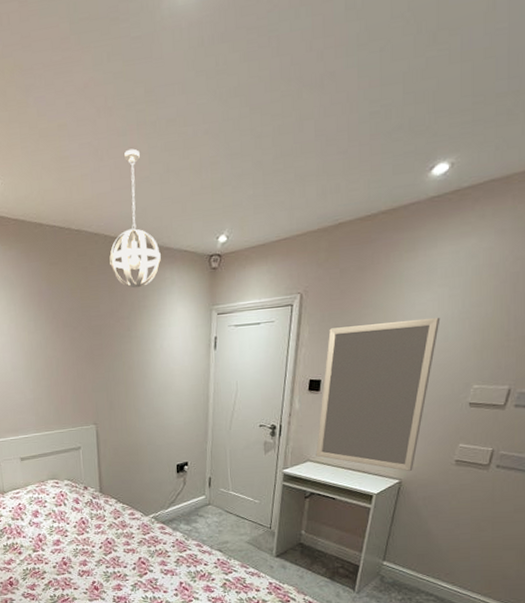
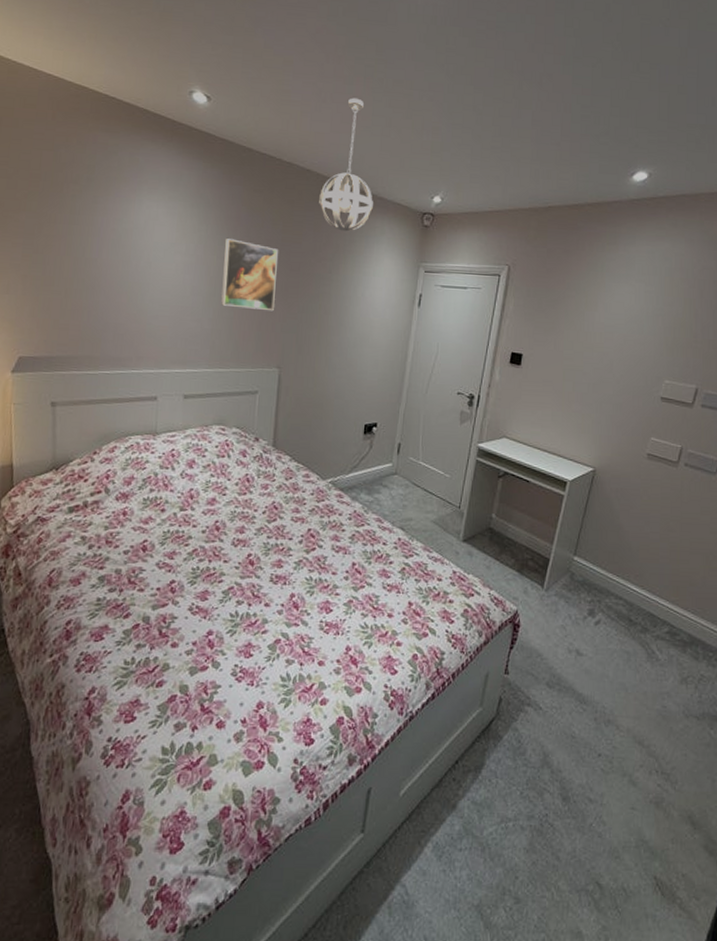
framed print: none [32,313,84,376] -> present [221,238,279,311]
home mirror: present [316,317,441,472] -> none [512,304,637,461]

